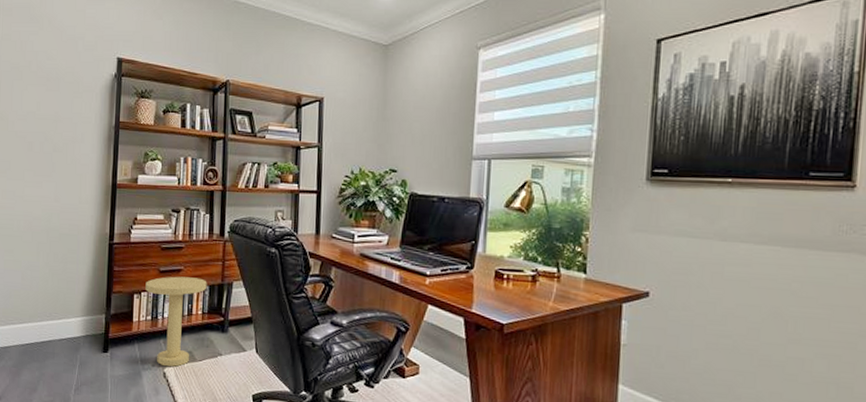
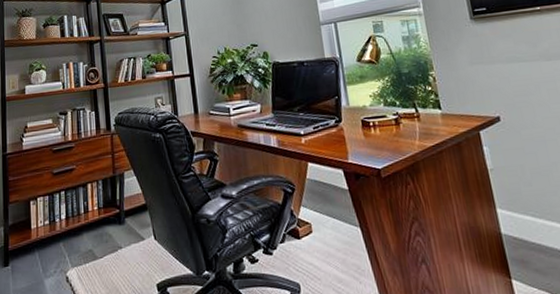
side table: present [145,276,207,367] -> none [41,174,100,270]

